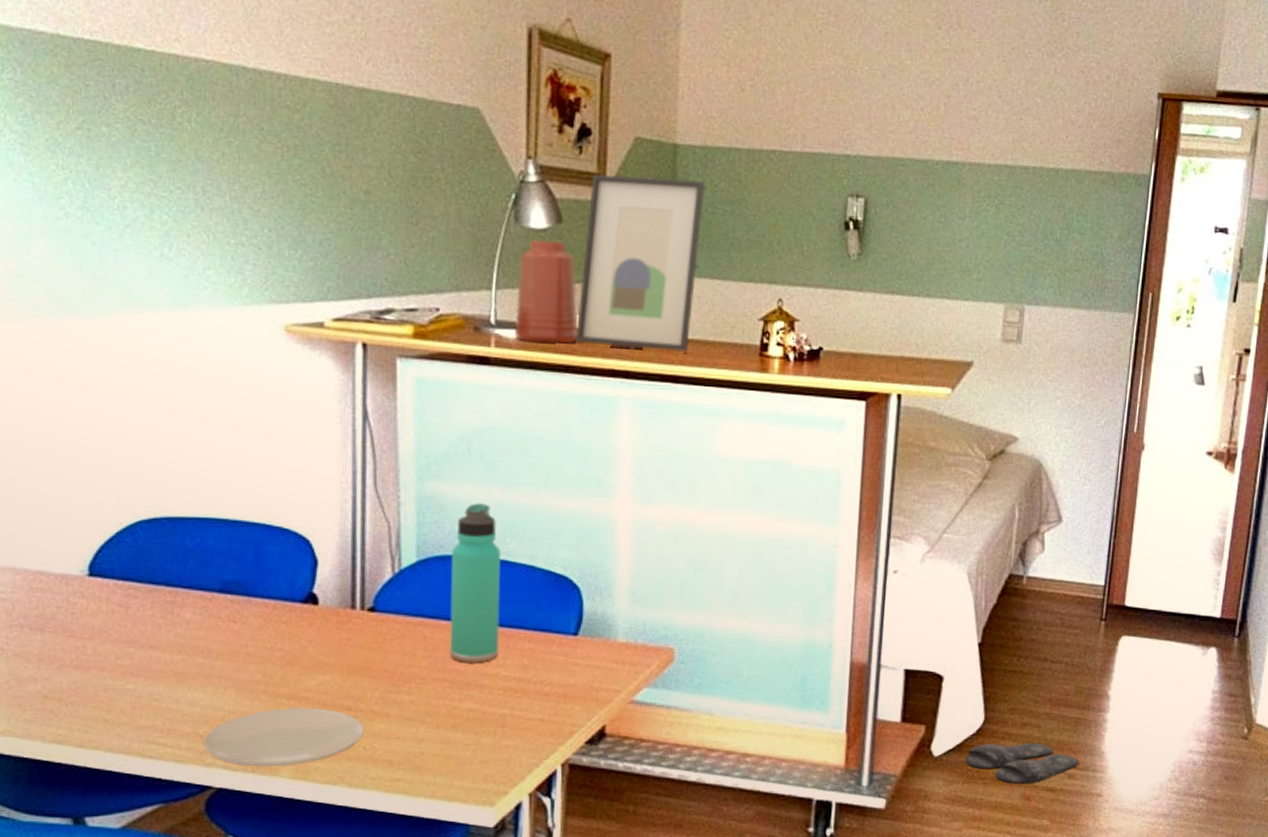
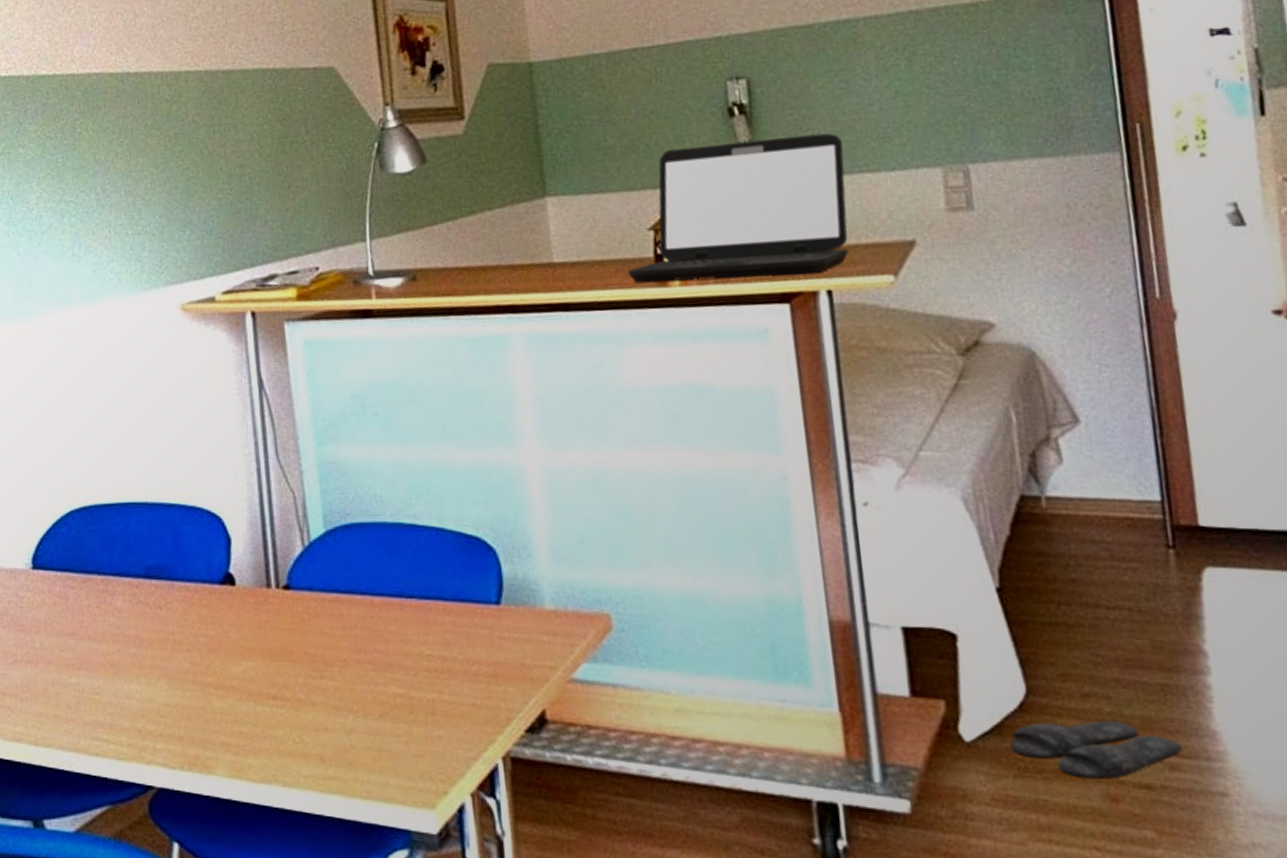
plate: present [204,708,364,767] -> none [142,698,292,764]
thermos bottle: present [449,503,501,663] -> none [357,464,418,641]
vase: present [514,240,578,344] -> none [389,181,457,290]
picture frame: present [576,174,707,352] -> none [450,92,576,283]
laptop: none [735,250,932,378] -> present [628,133,848,284]

